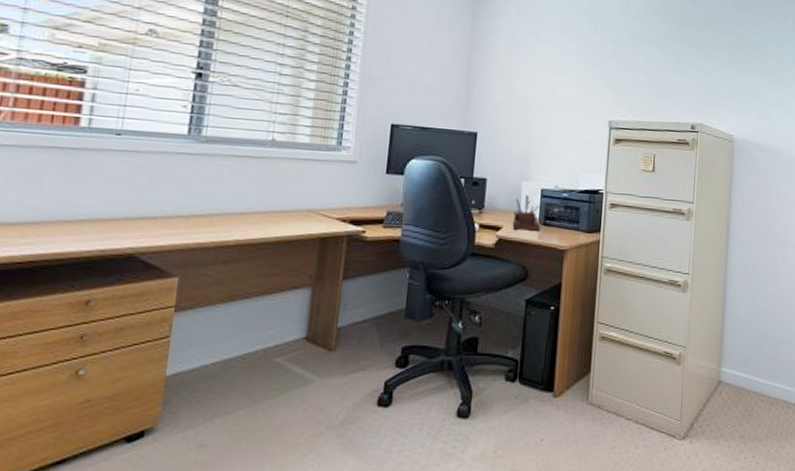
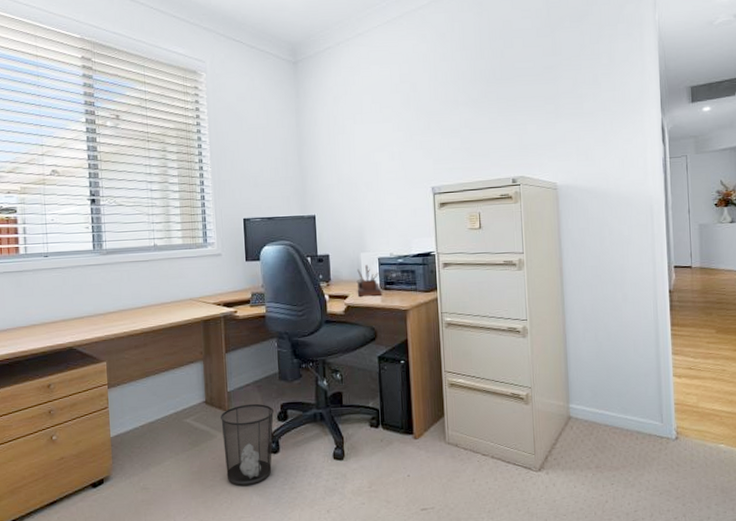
waste bin: none [318,344,393,447] -> present [221,403,275,487]

